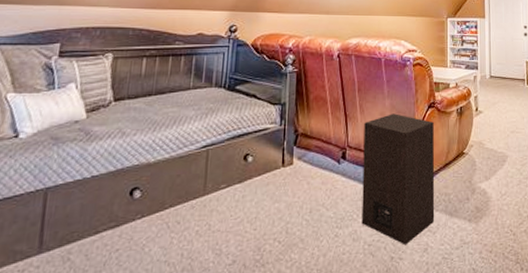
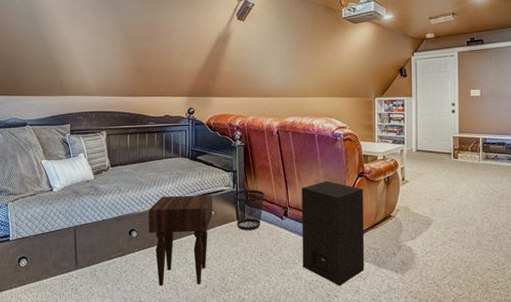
nightstand: none [159,135,252,267] -> present [148,195,213,286]
wastebasket: none [278,127,319,180] -> present [232,190,264,230]

